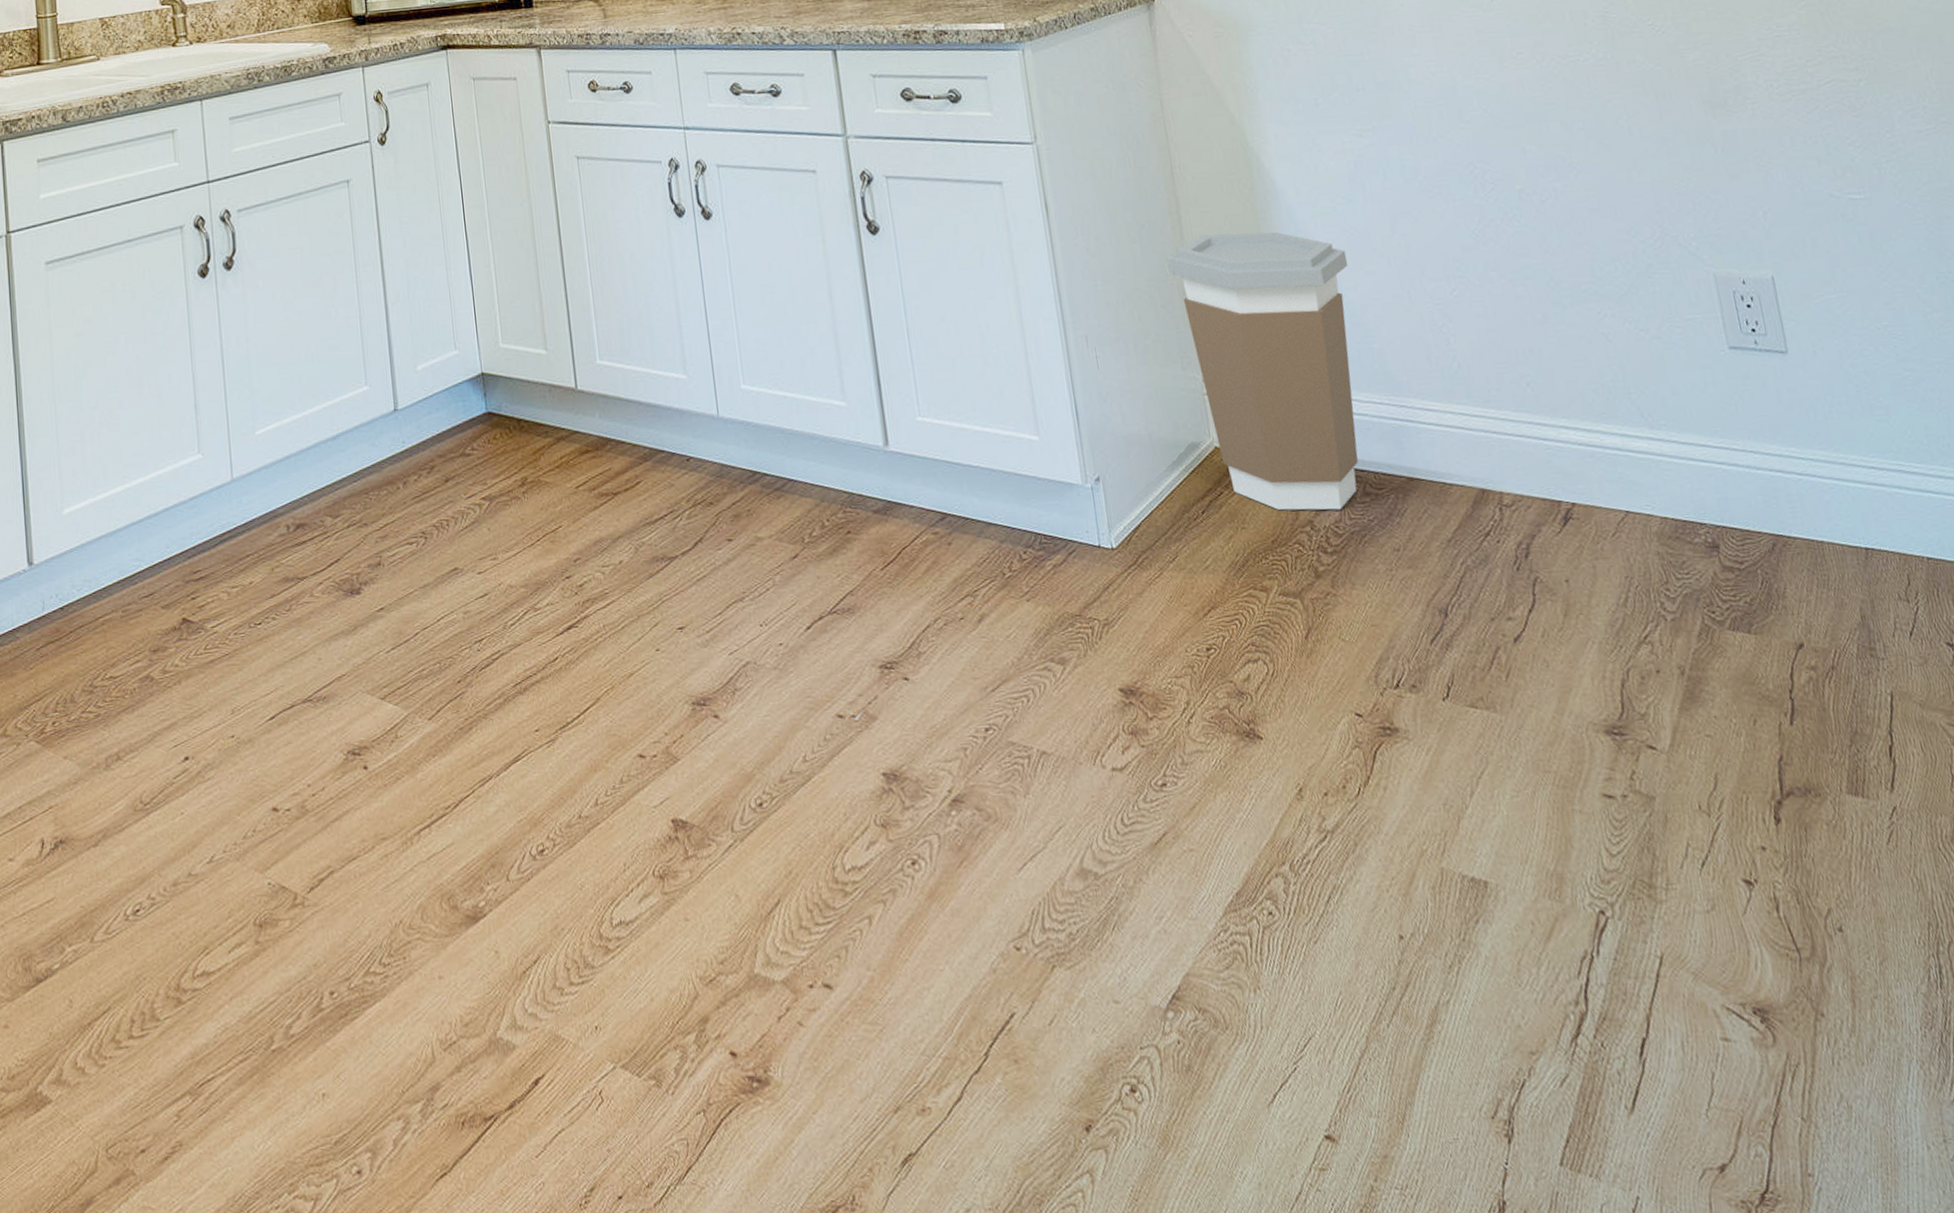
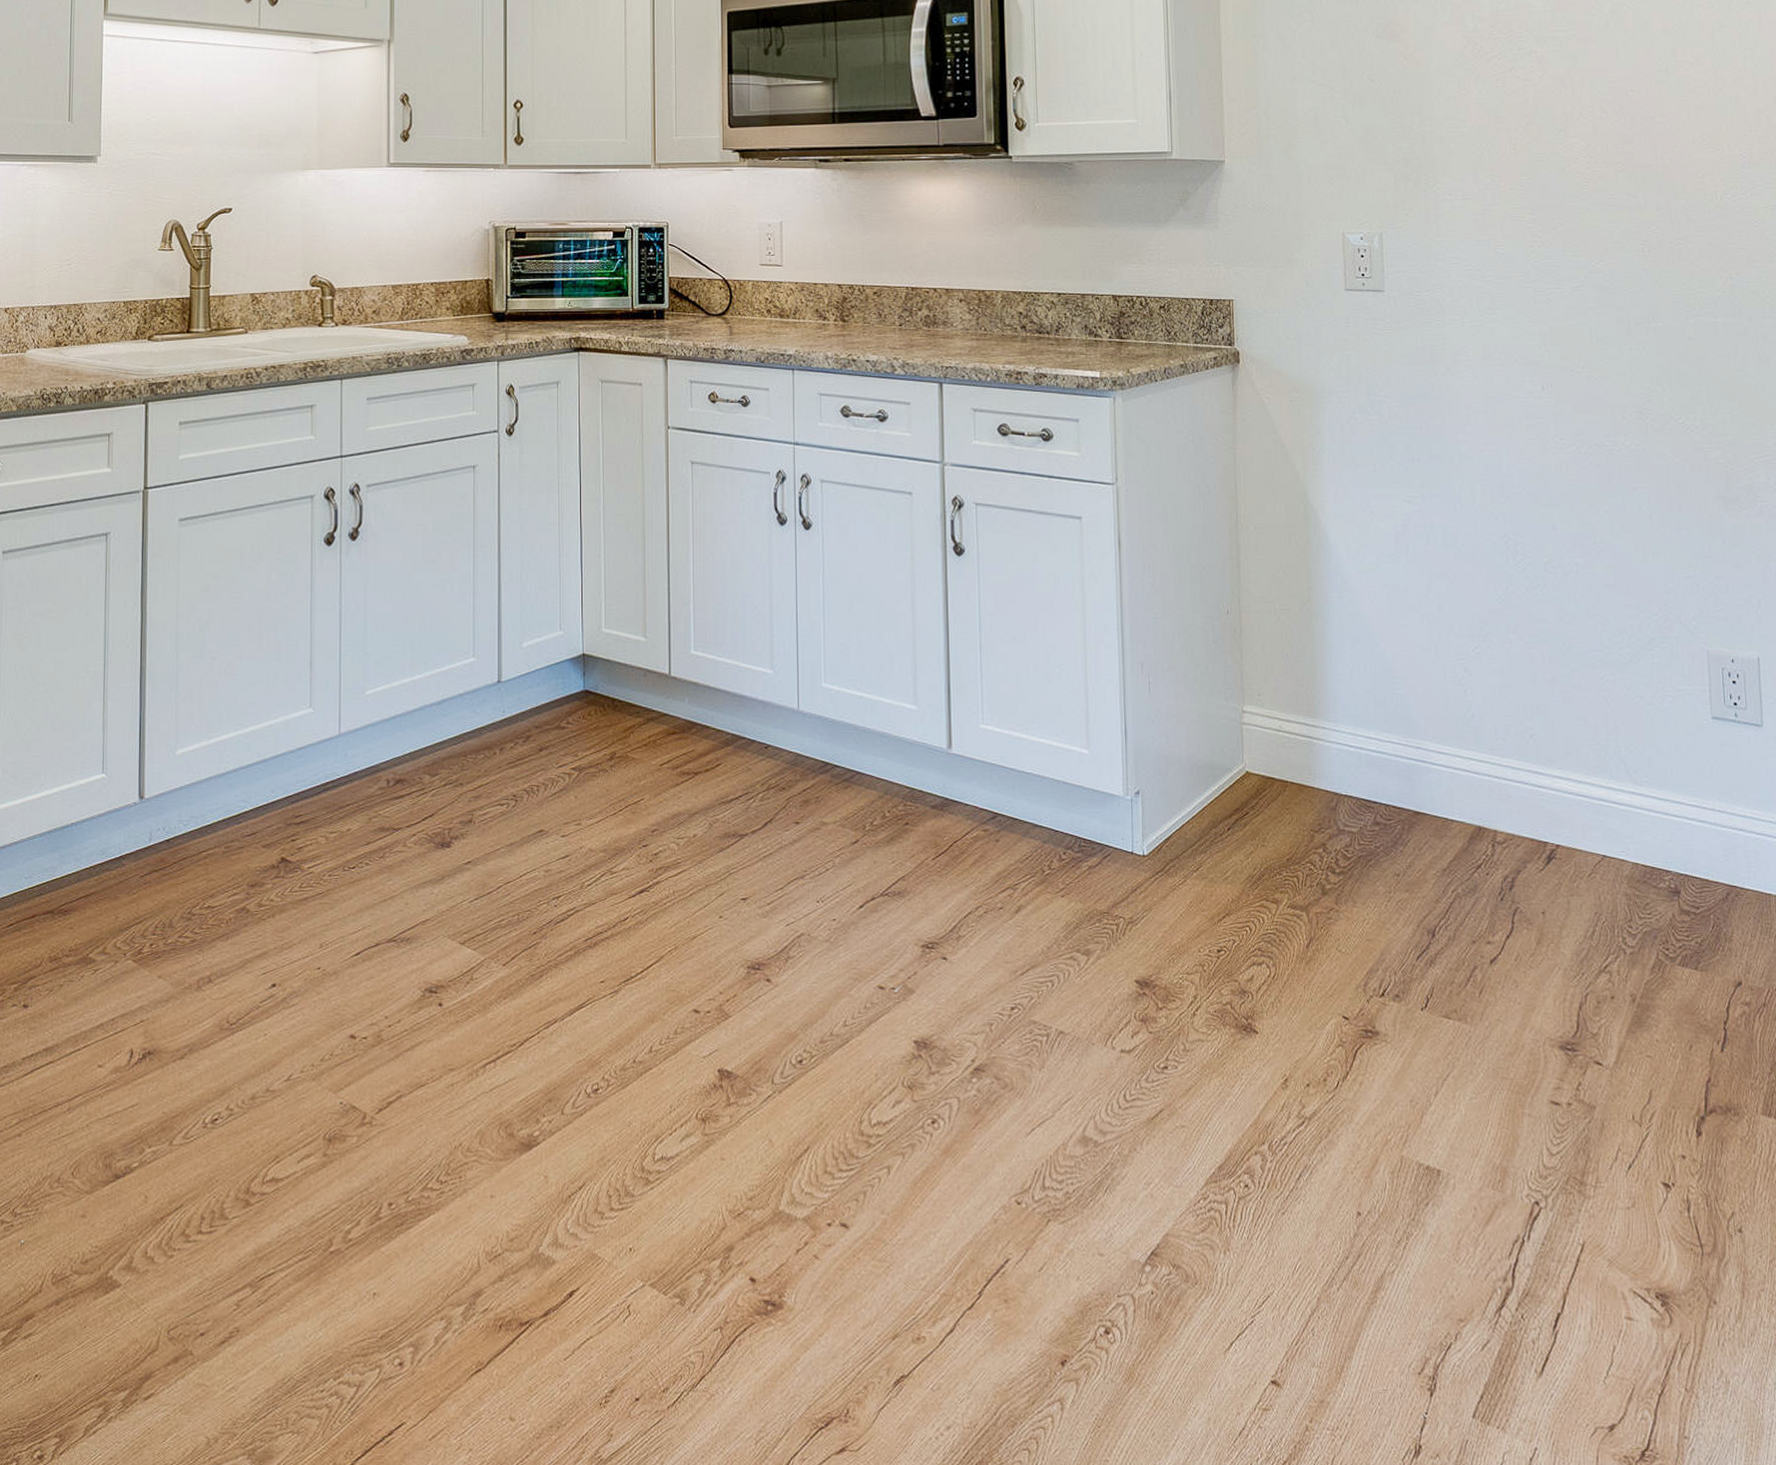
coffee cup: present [1167,231,1358,511] -> none [1223,581,1385,836]

